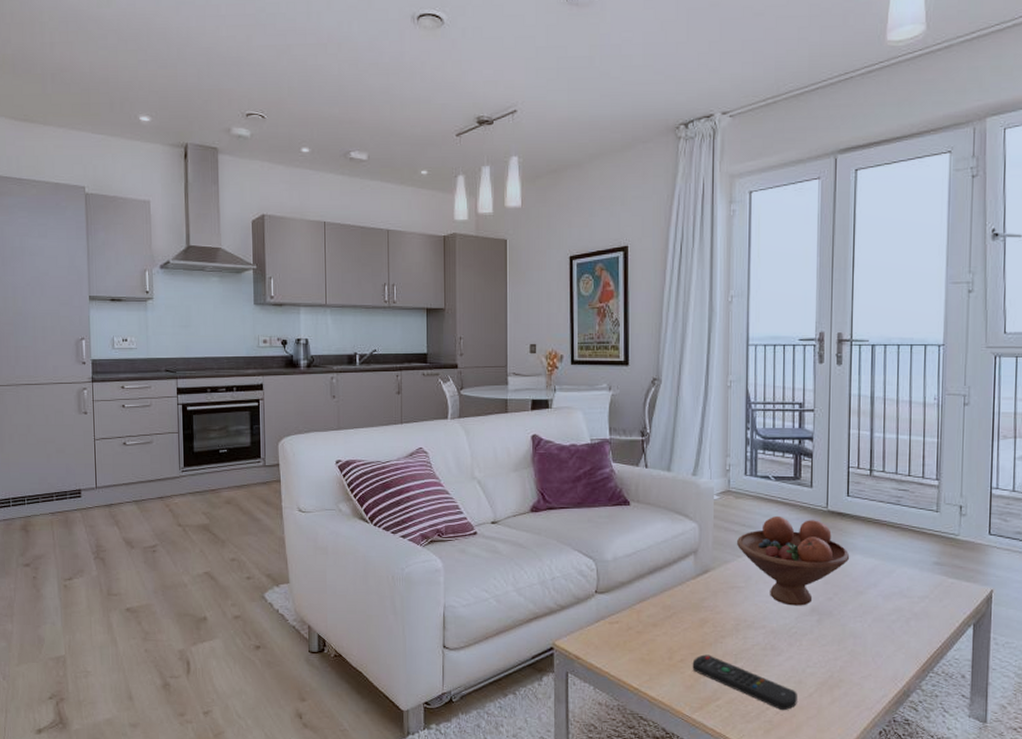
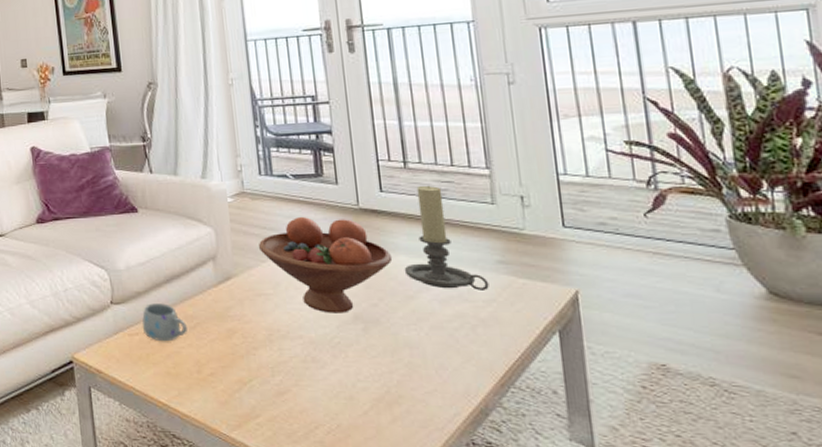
mug: none [622,593,664,630] -> present [142,303,188,342]
remote control: present [692,654,797,711] -> none [224,367,351,430]
candle holder: none [858,492,925,588] -> present [404,185,489,290]

